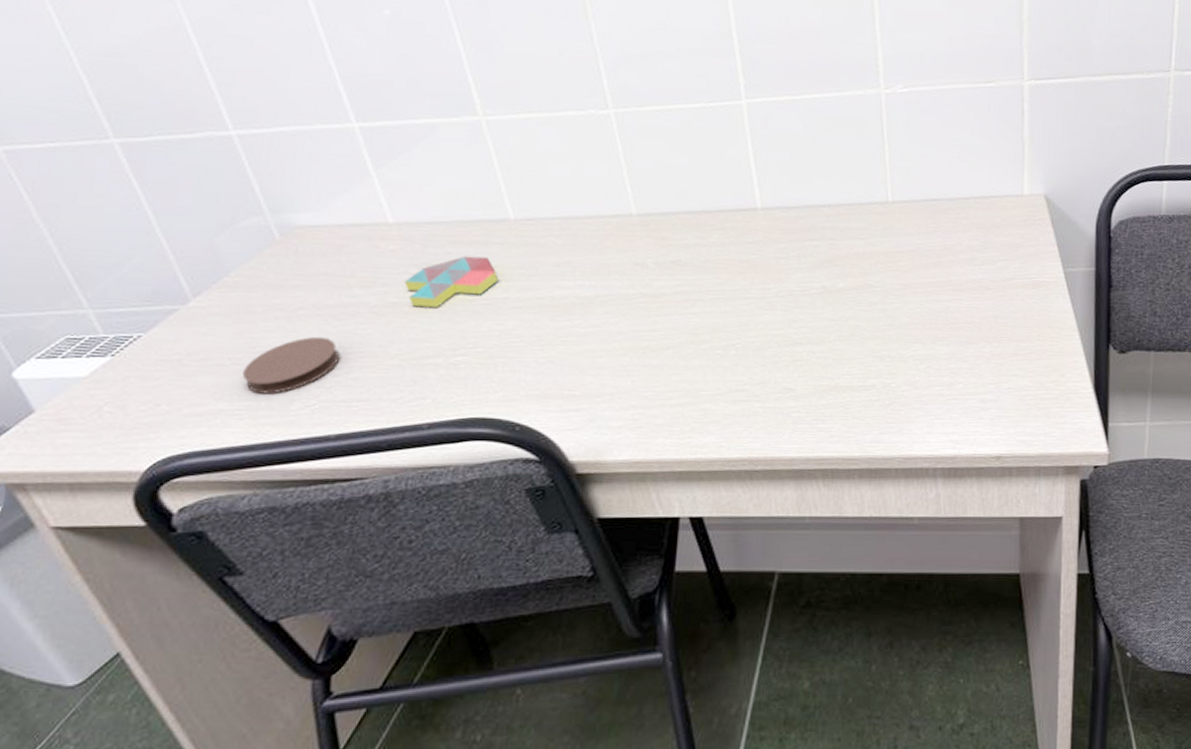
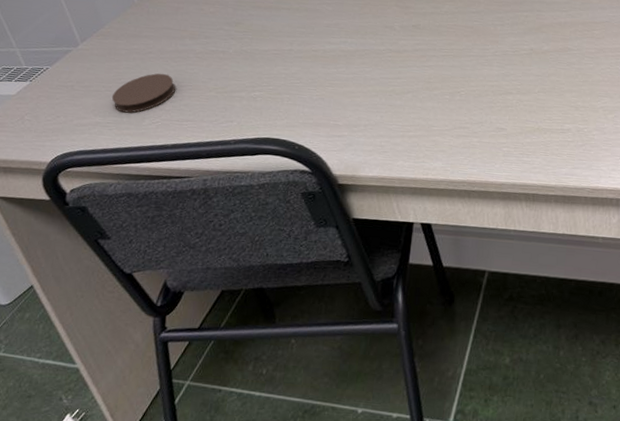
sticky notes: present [404,255,499,308] -> none [220,17,286,55]

